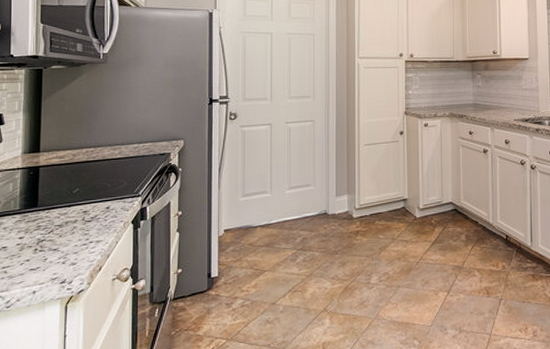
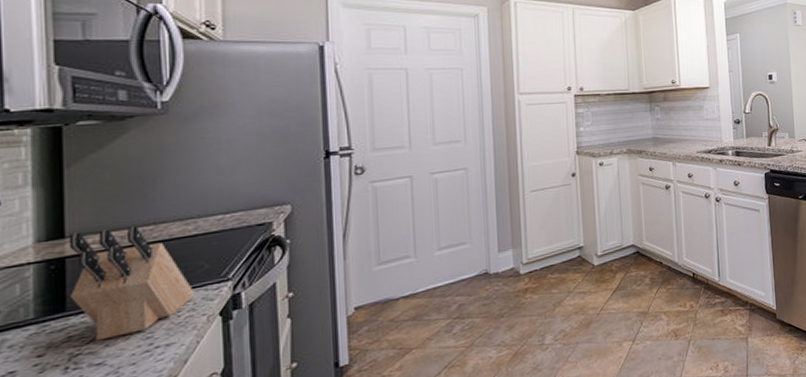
knife block: none [41,148,117,232] -> present [68,226,195,341]

